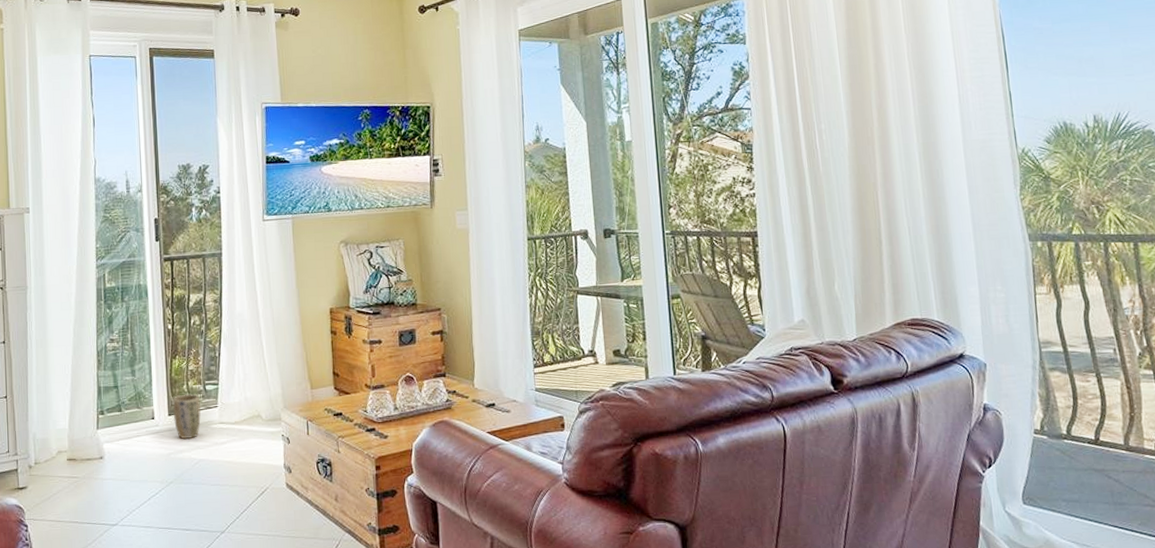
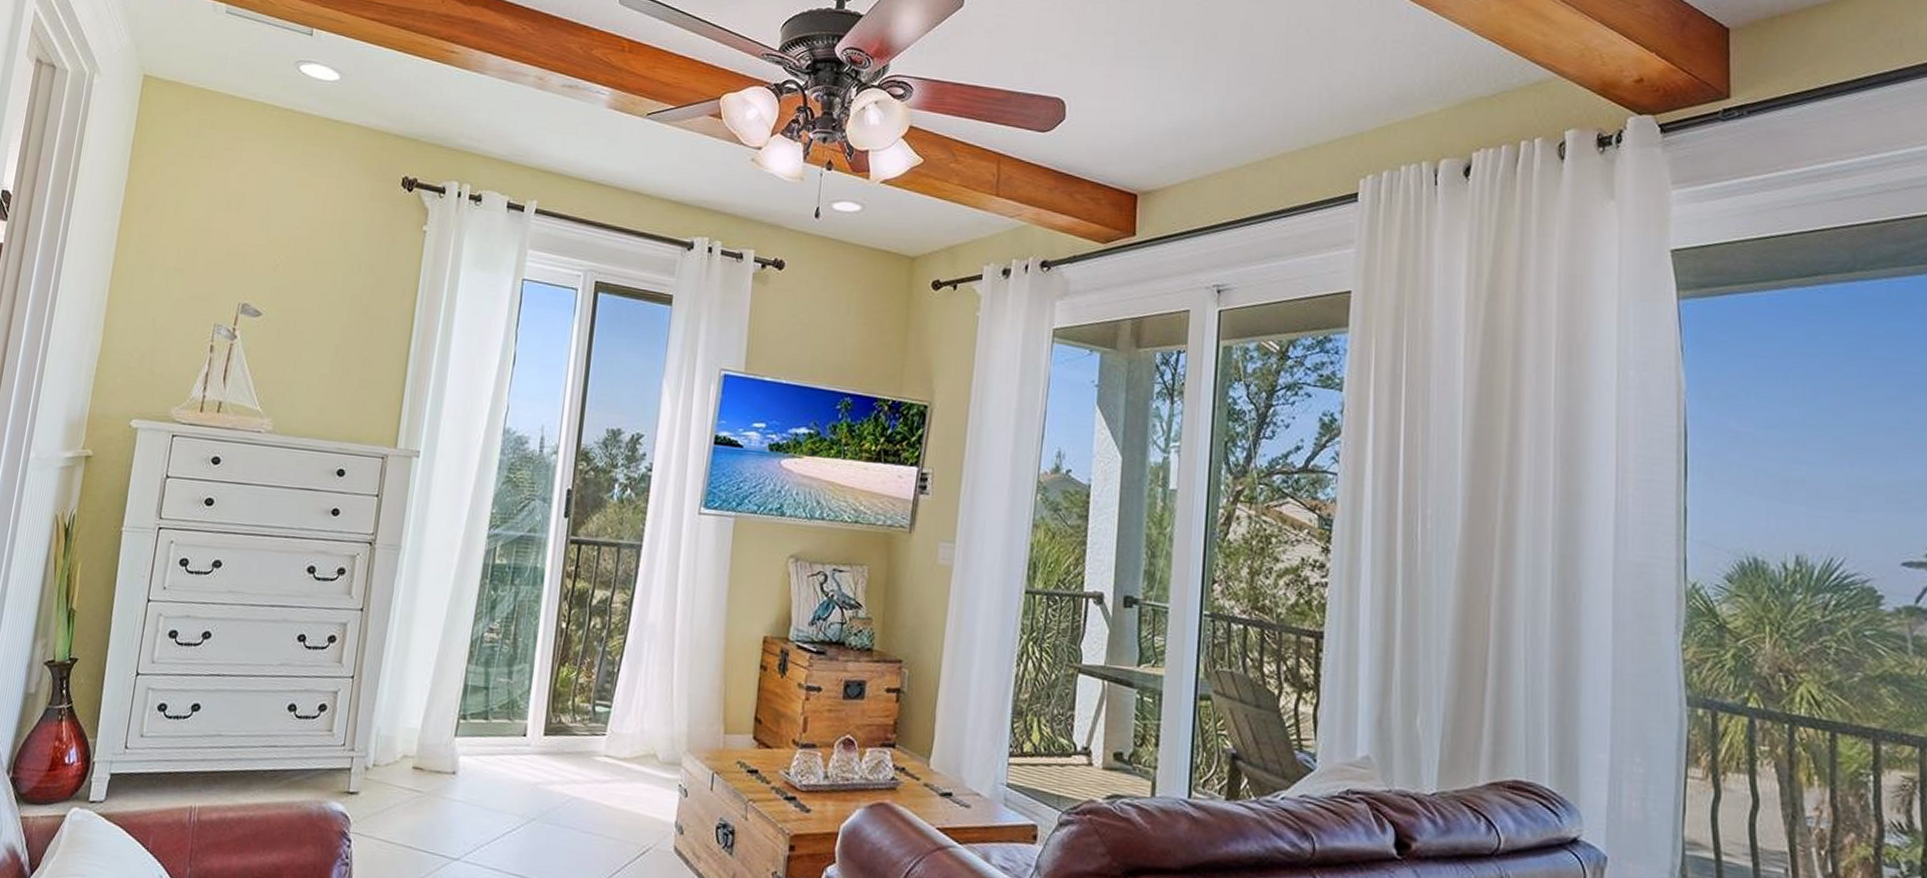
plant pot: present [173,394,201,439] -> none [549,712,586,769]

